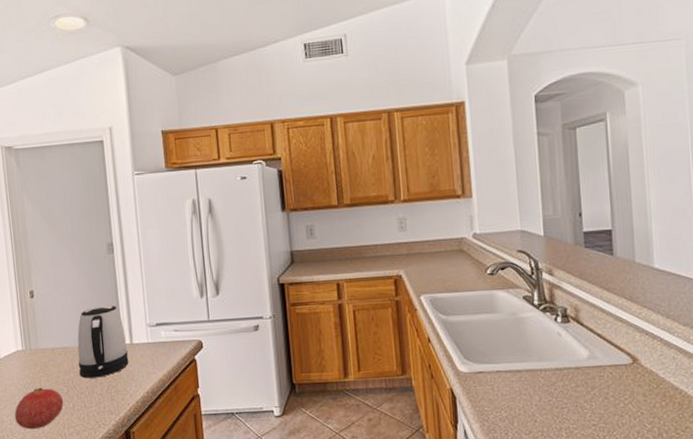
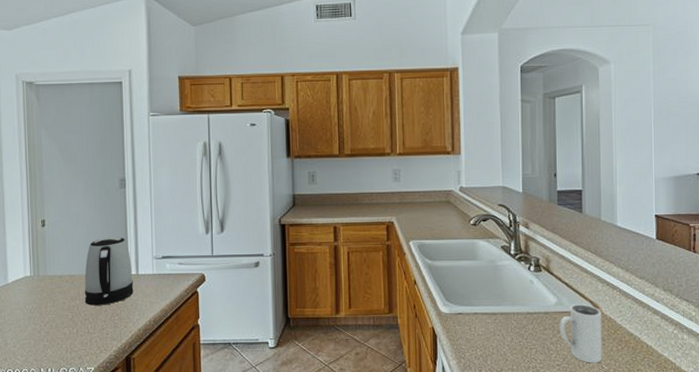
fruit: present [14,387,64,430] -> none [18,312,68,353]
mug: none [593,357,644,422] -> present [559,304,602,363]

